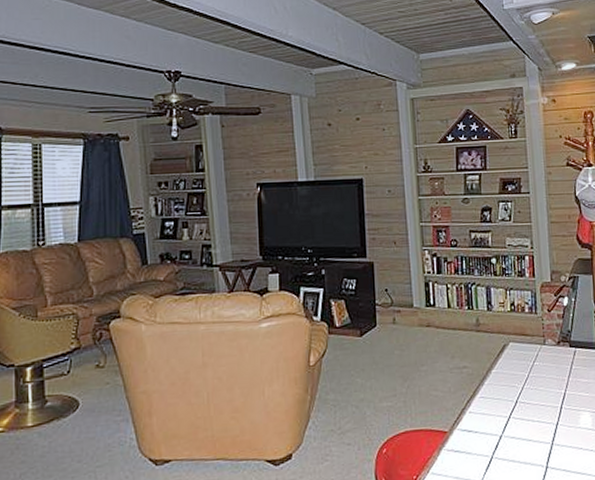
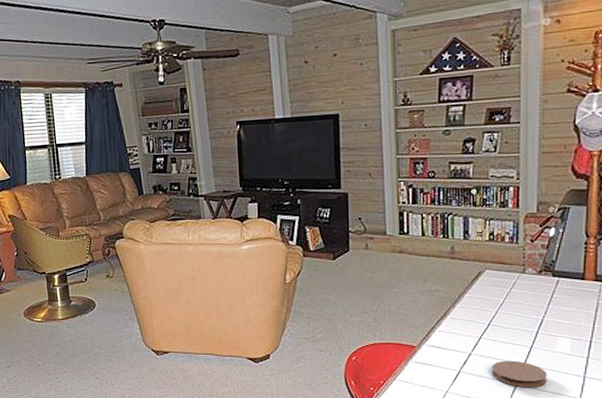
coaster: none [522,440,574,471] -> present [491,360,547,388]

